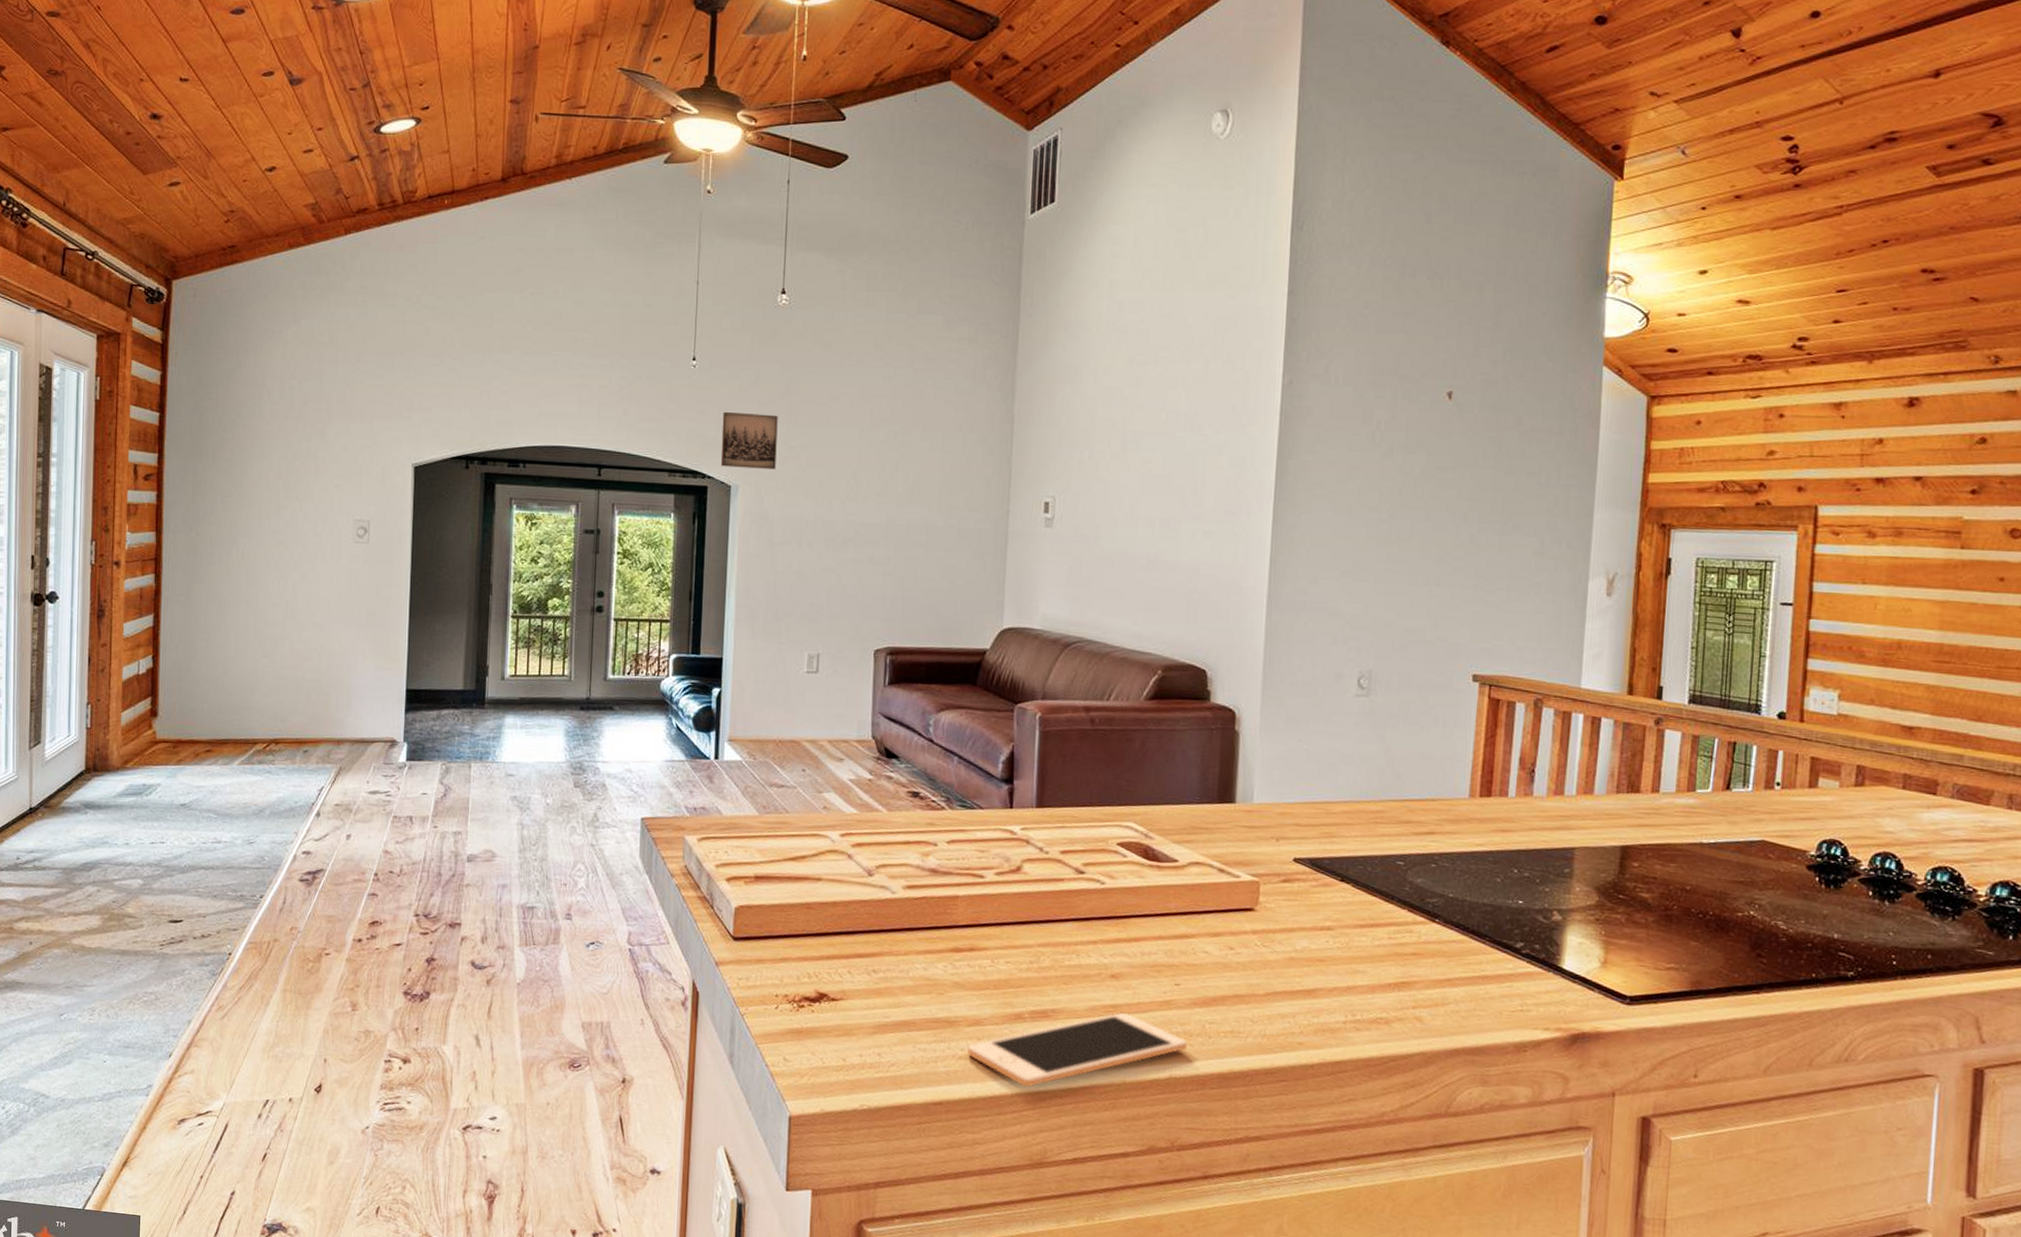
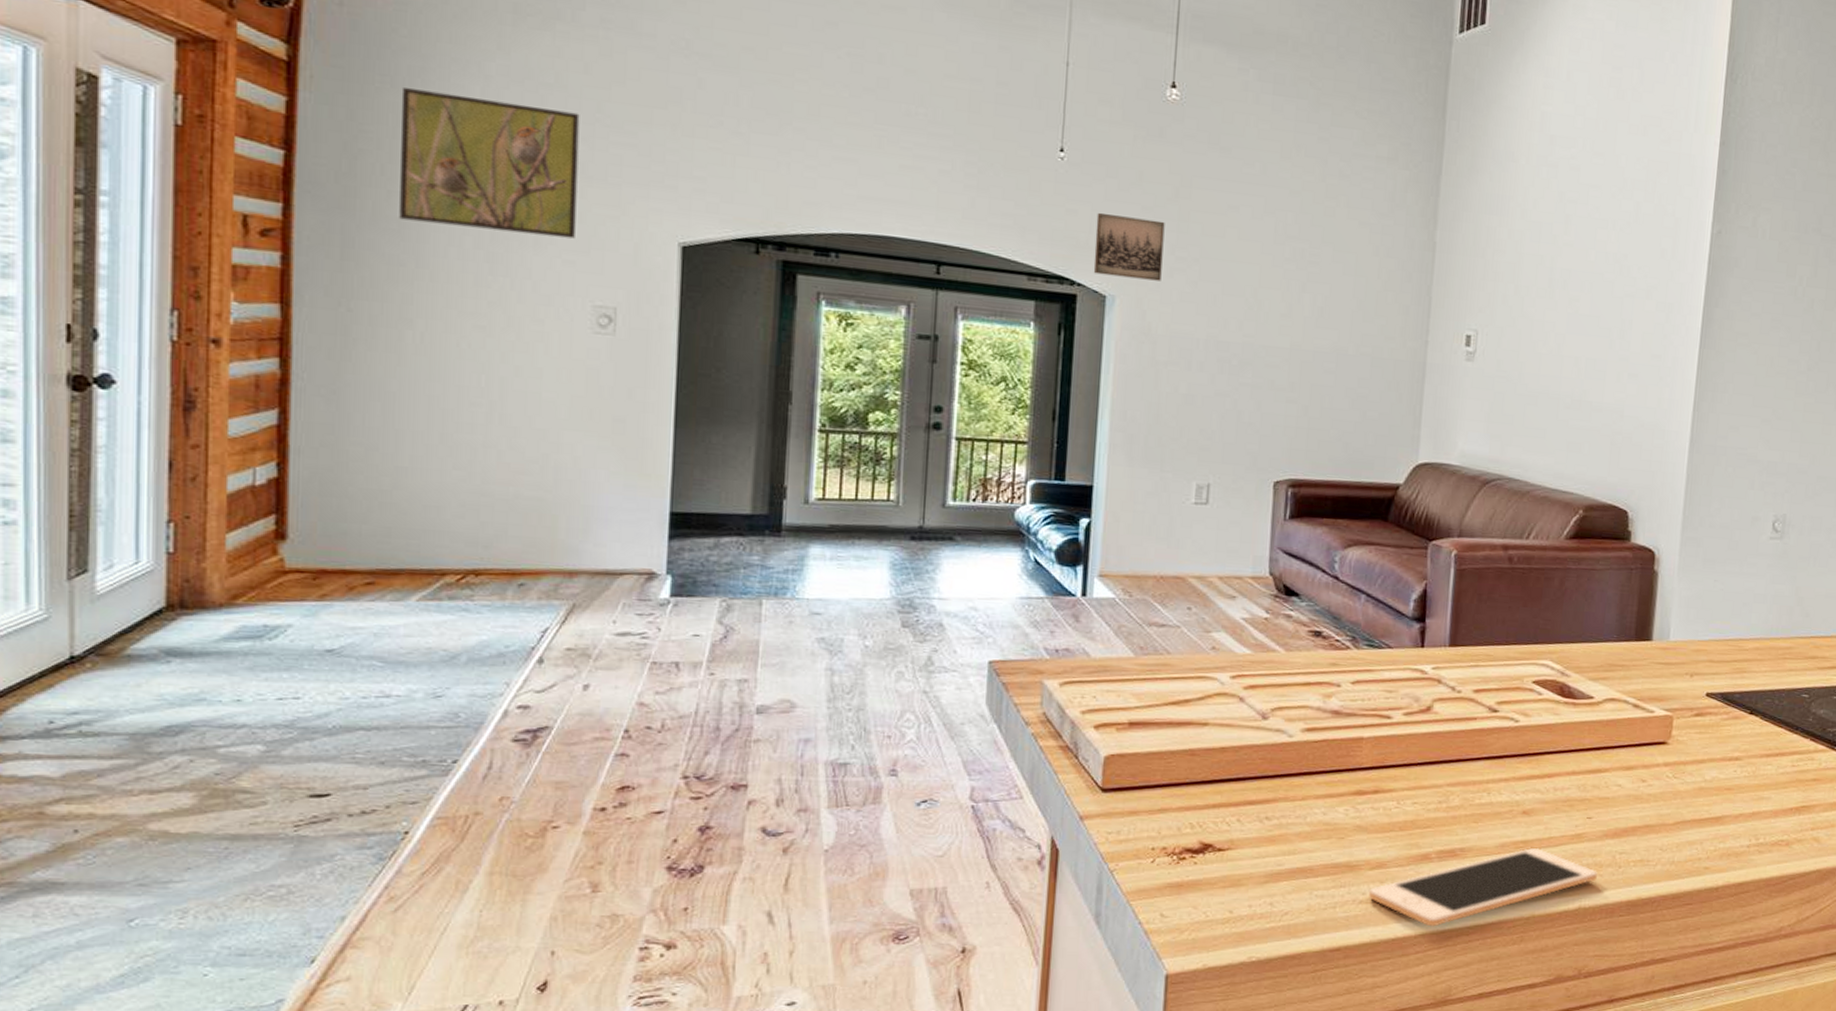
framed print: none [229,356,346,466] -> present [399,88,580,239]

